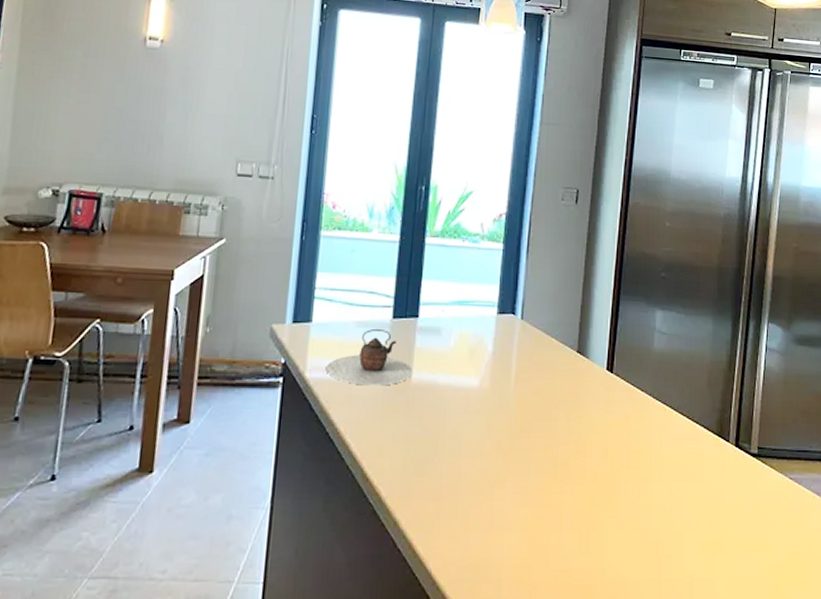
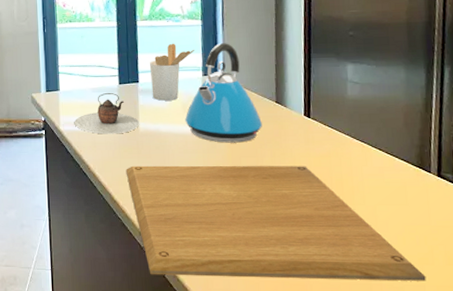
chopping board: none [387,429,716,583] -> present [126,165,426,281]
utensil holder: none [433,269,491,344] -> present [150,43,195,101]
kettle: none [470,274,560,402] -> present [185,43,262,143]

